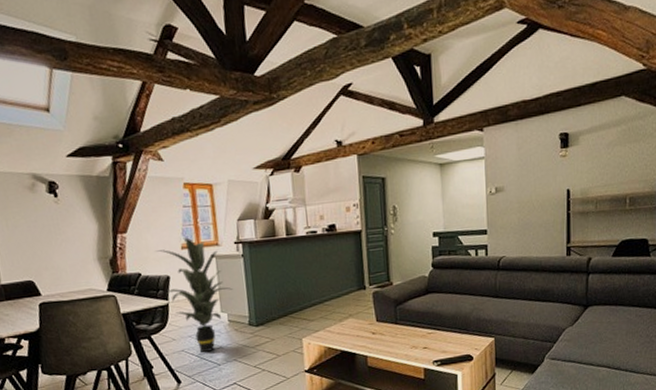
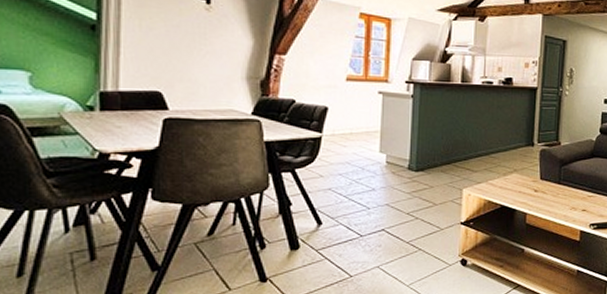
indoor plant: present [156,237,232,353] -> none [317,69,396,194]

